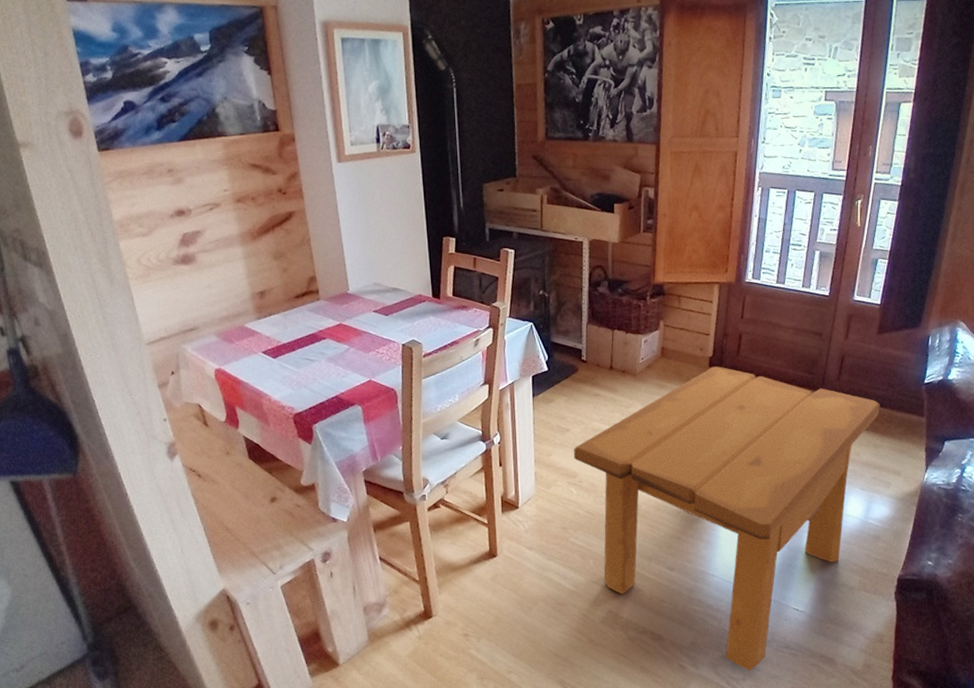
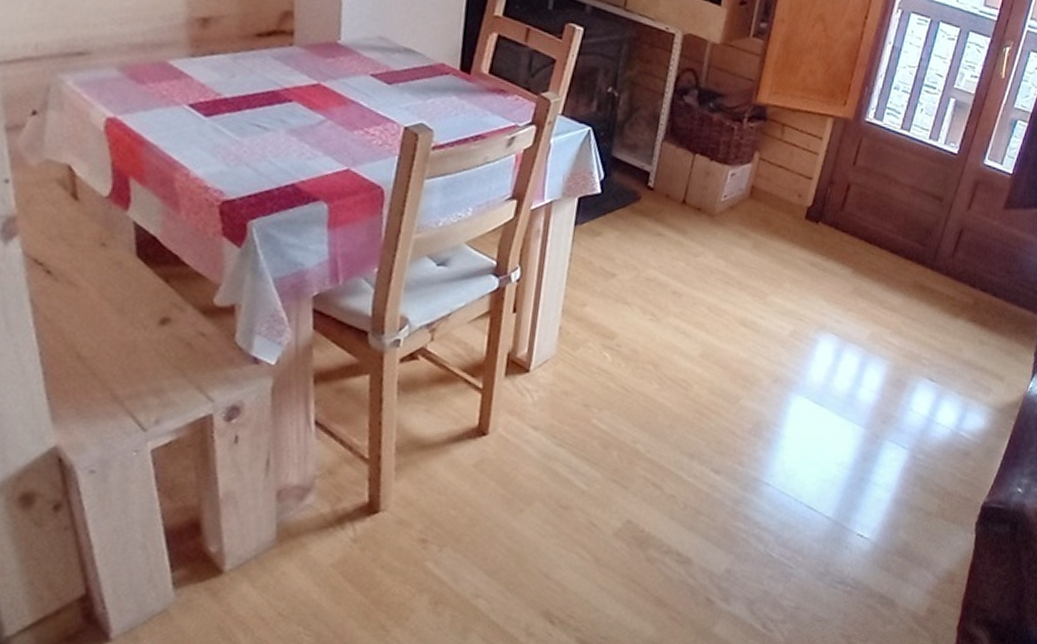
side table: present [573,366,880,671] -> none [614,219,994,610]

